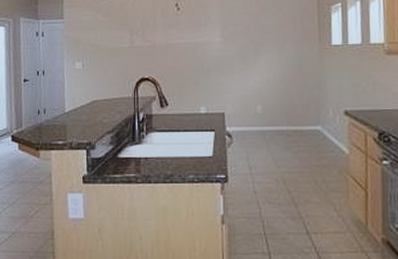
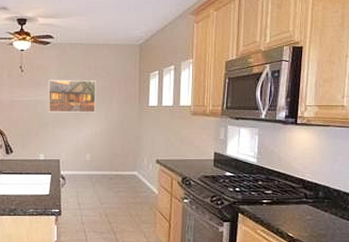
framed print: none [209,17,266,57] -> present [48,80,96,113]

